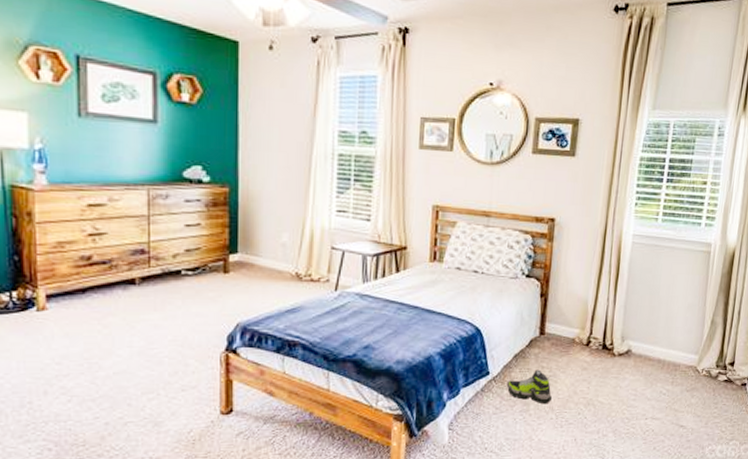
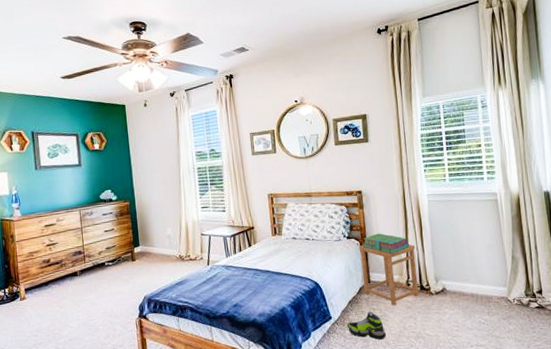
side table: none [535,286,606,365] -> present [358,244,419,306]
stack of books: none [544,275,600,303] -> present [363,233,410,255]

